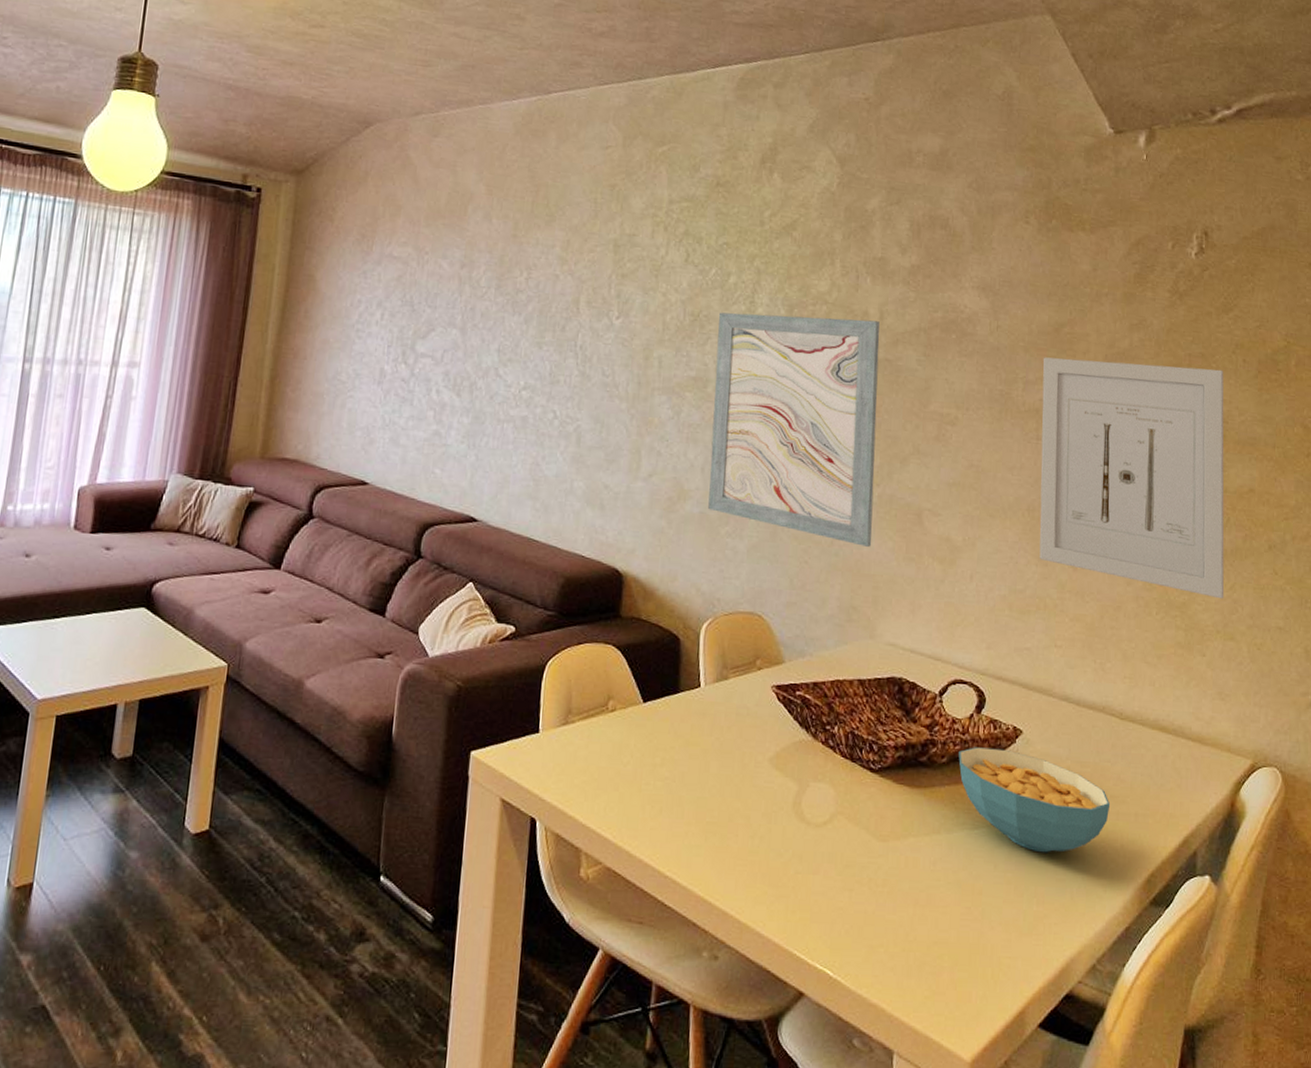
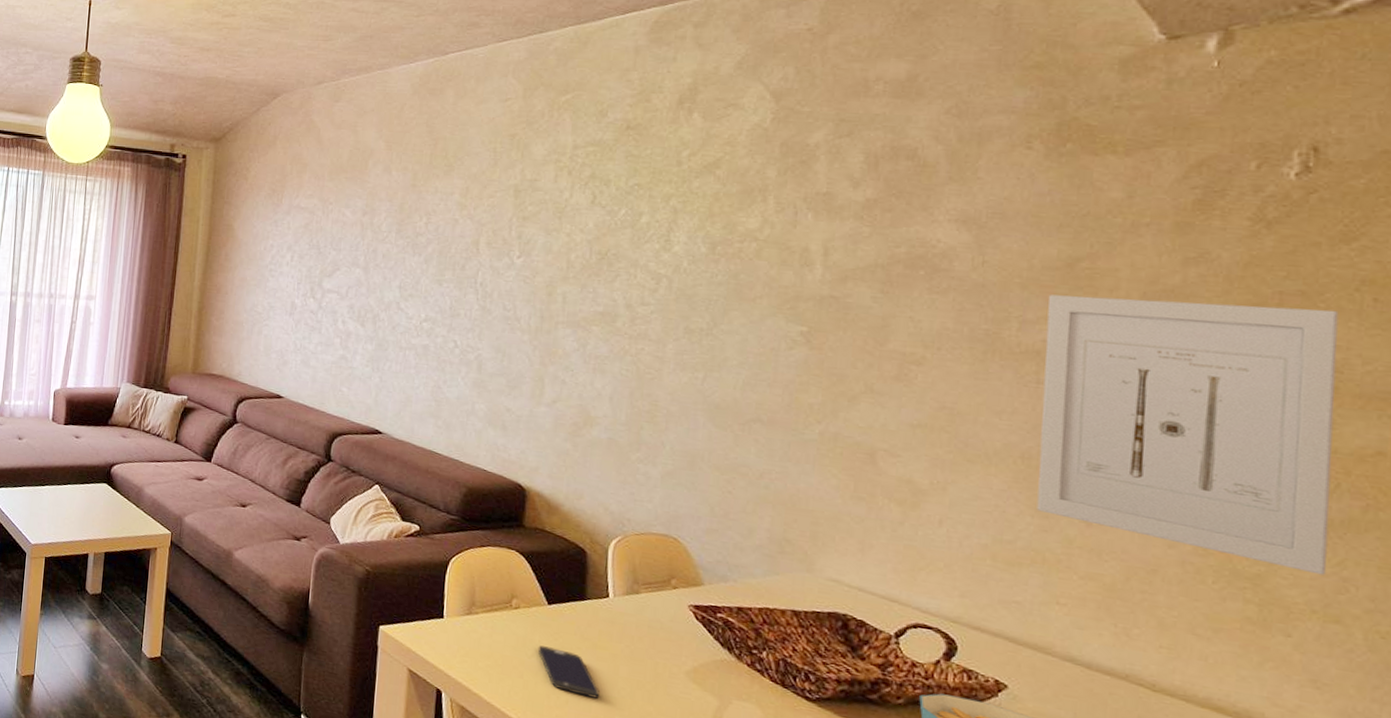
smartphone: none [633,750,692,802] -> present [537,645,599,699]
wall art: present [708,312,880,547] -> none [617,251,824,483]

